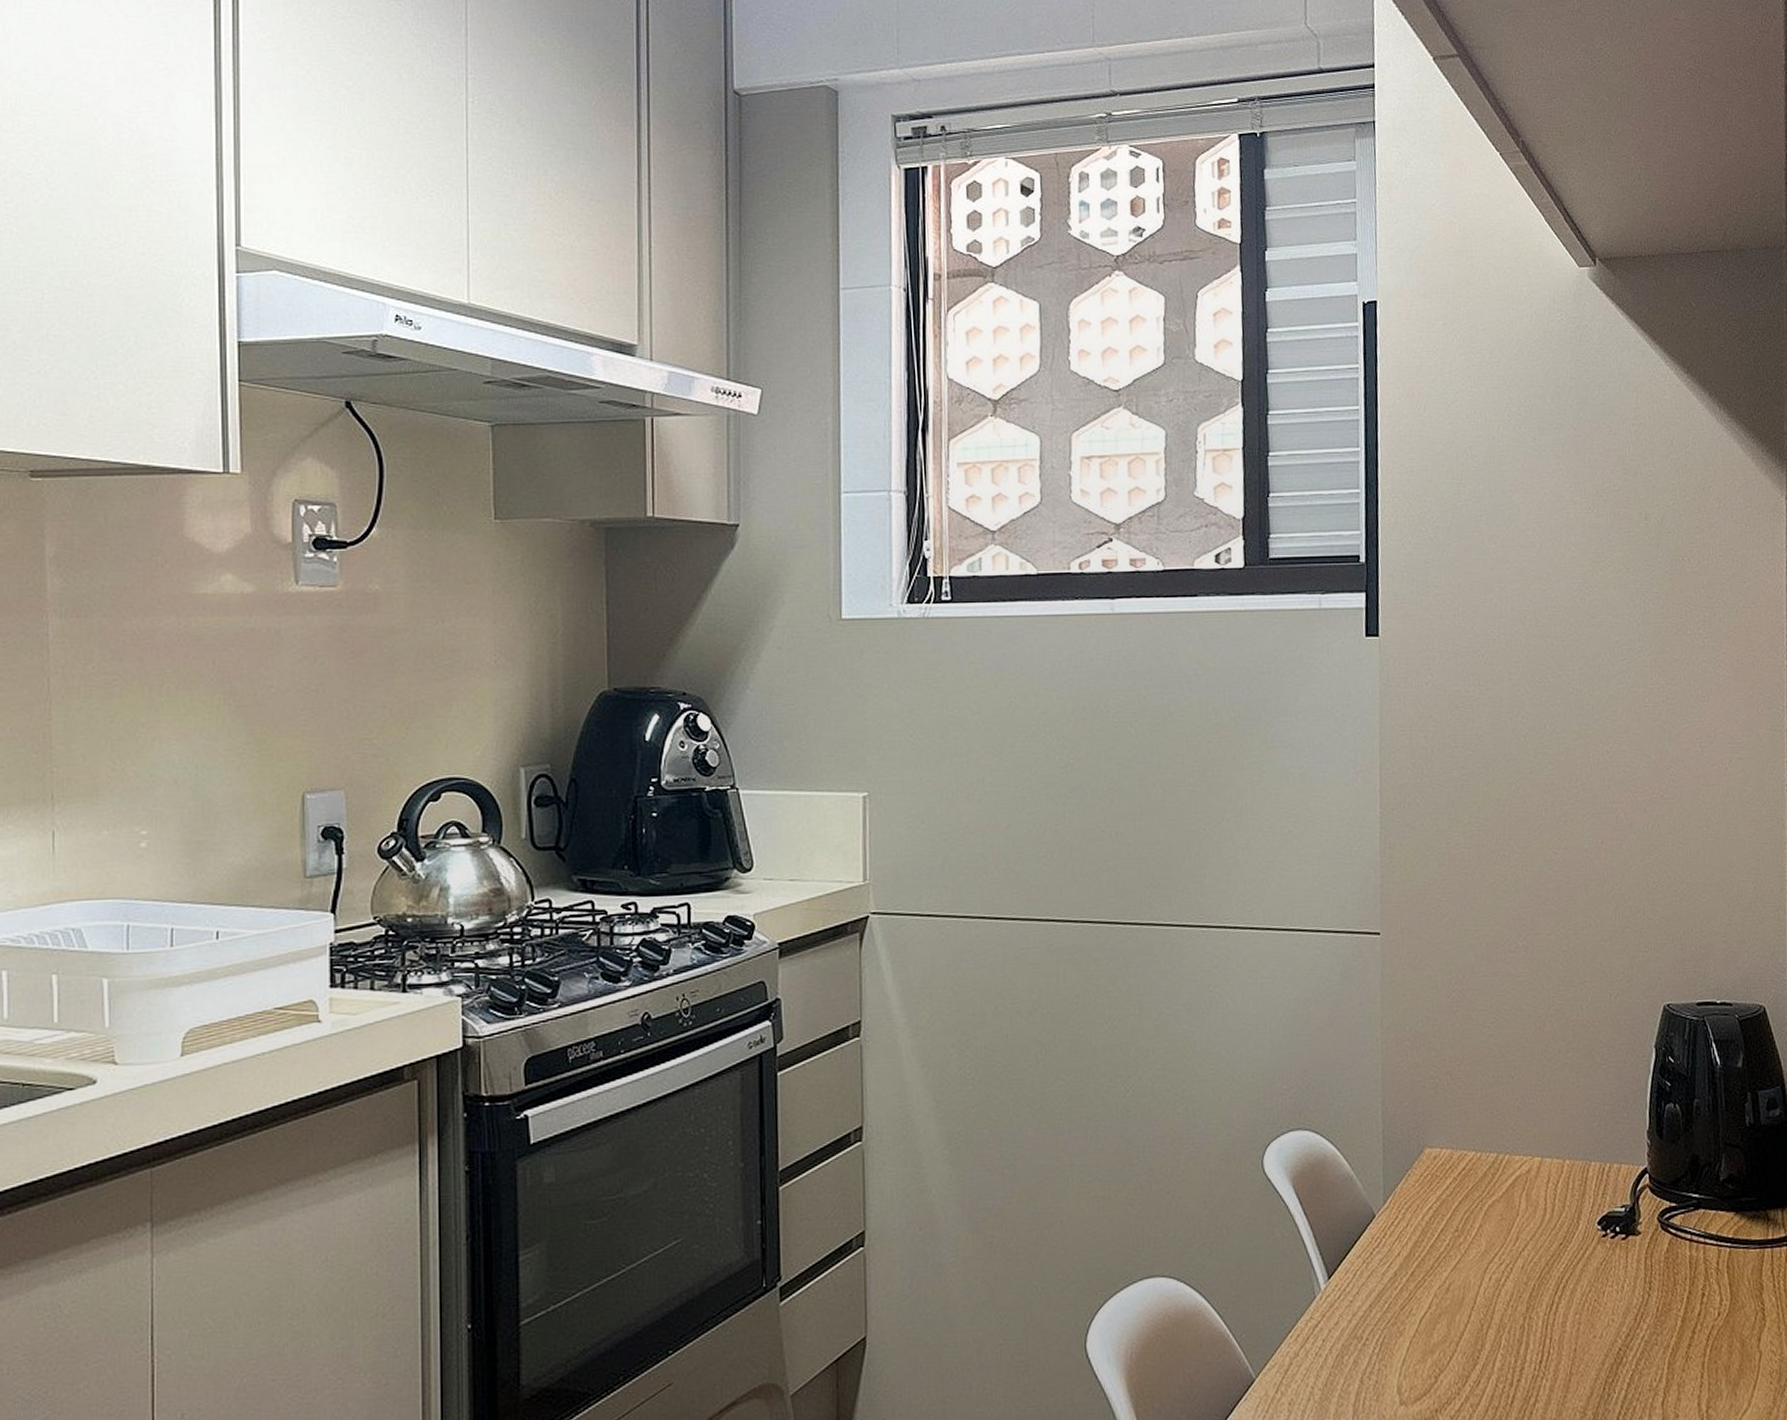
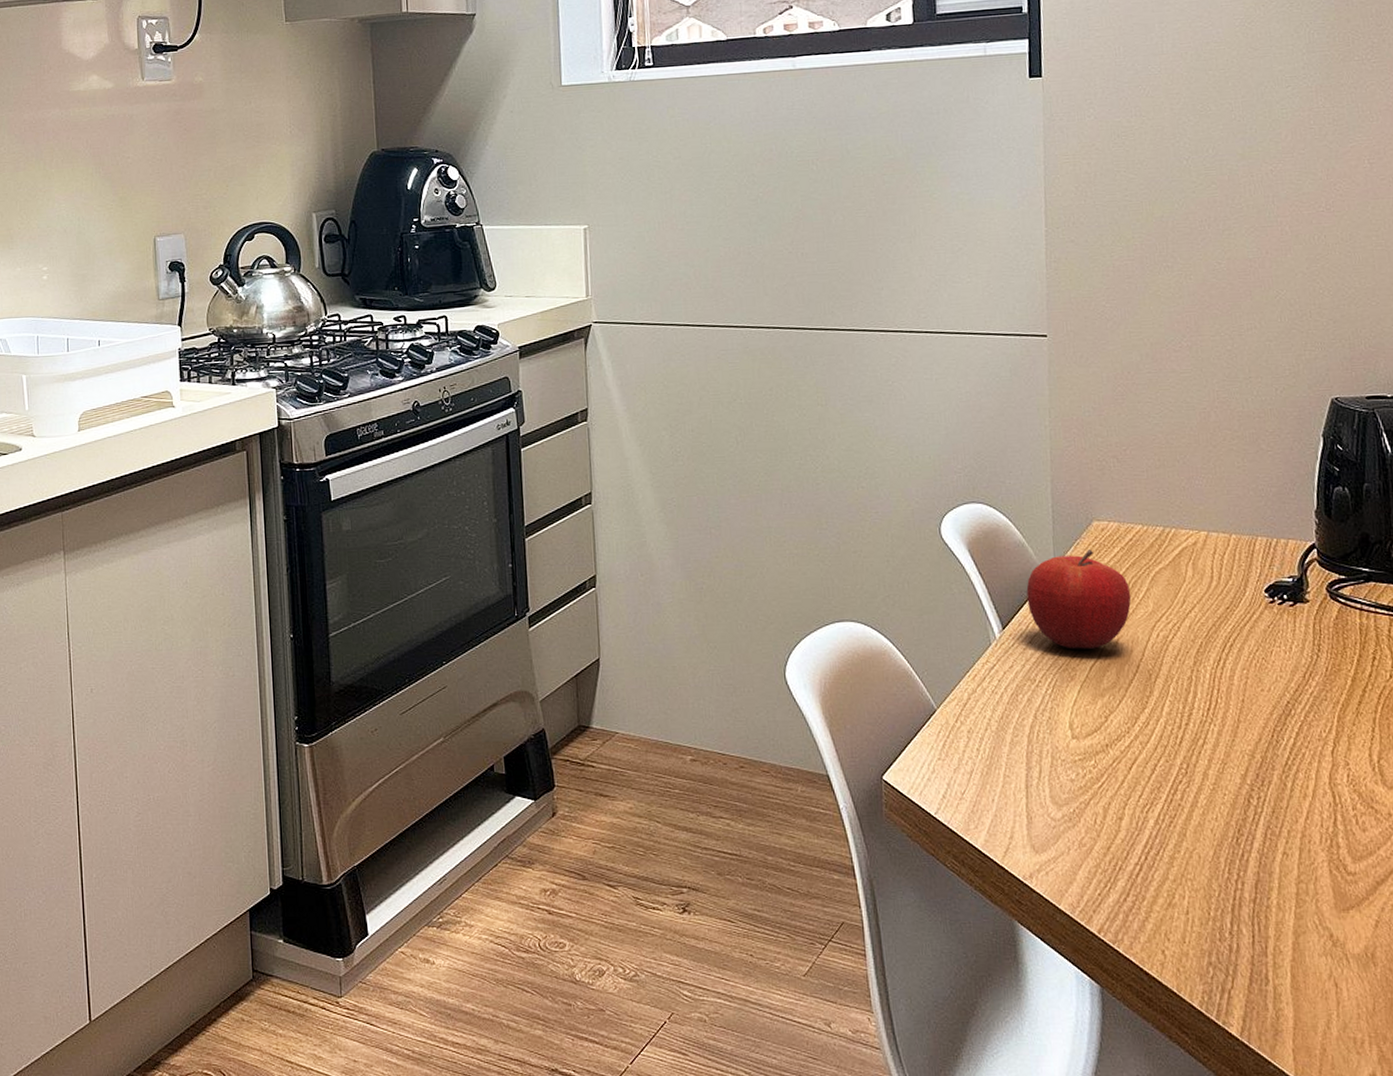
fruit: none [1354,1181,1464,1299] -> present [1026,549,1132,649]

